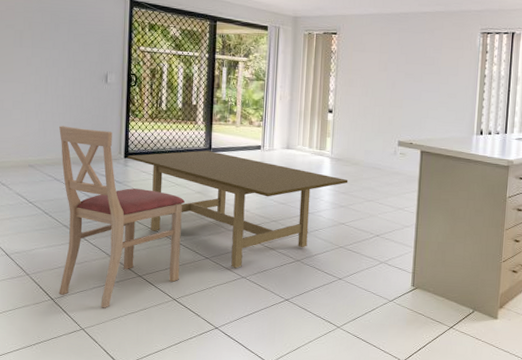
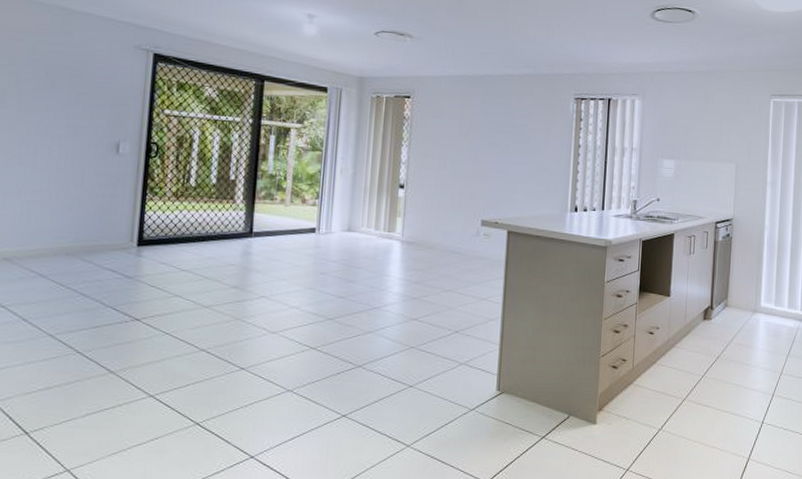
chair: present [59,126,185,308] -> none [36,207,216,441]
dining table: present [127,150,348,269] -> none [141,235,422,380]

